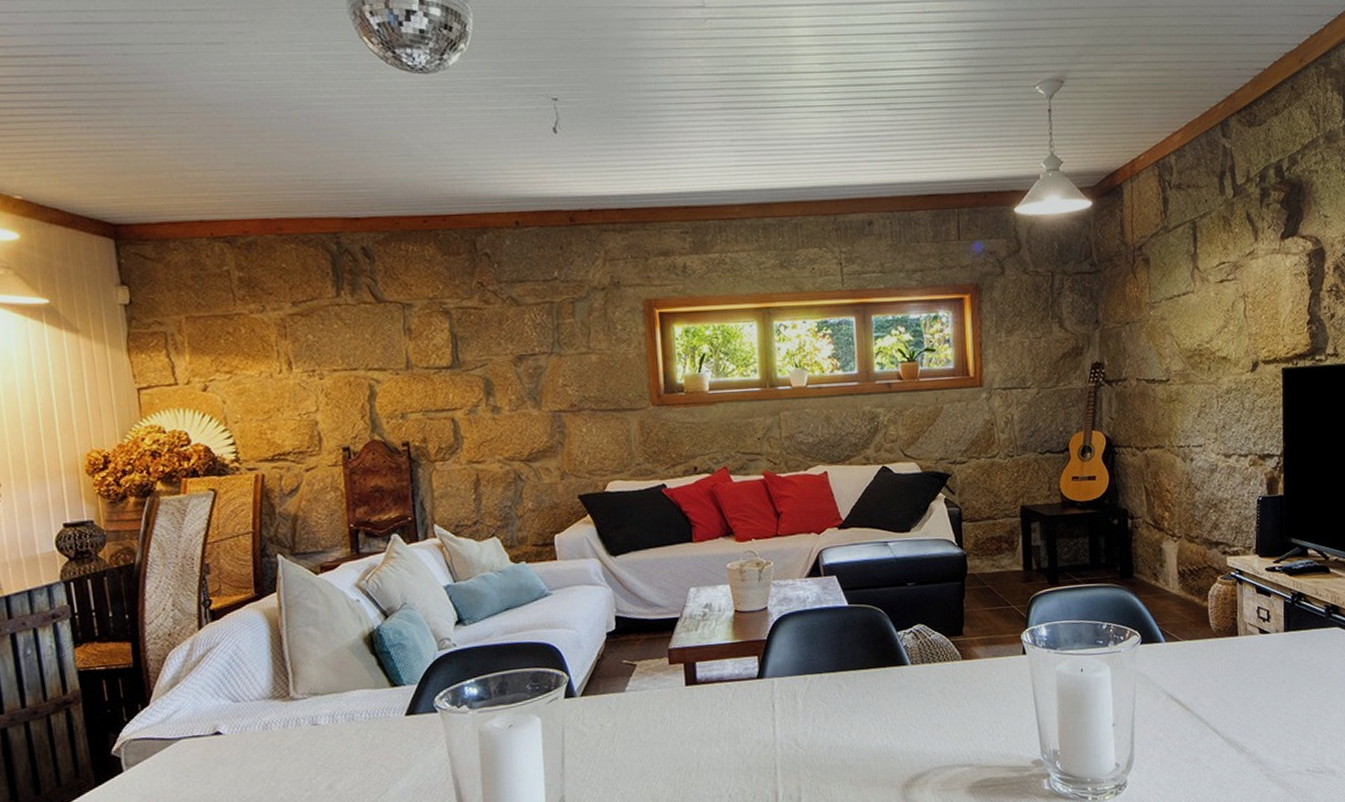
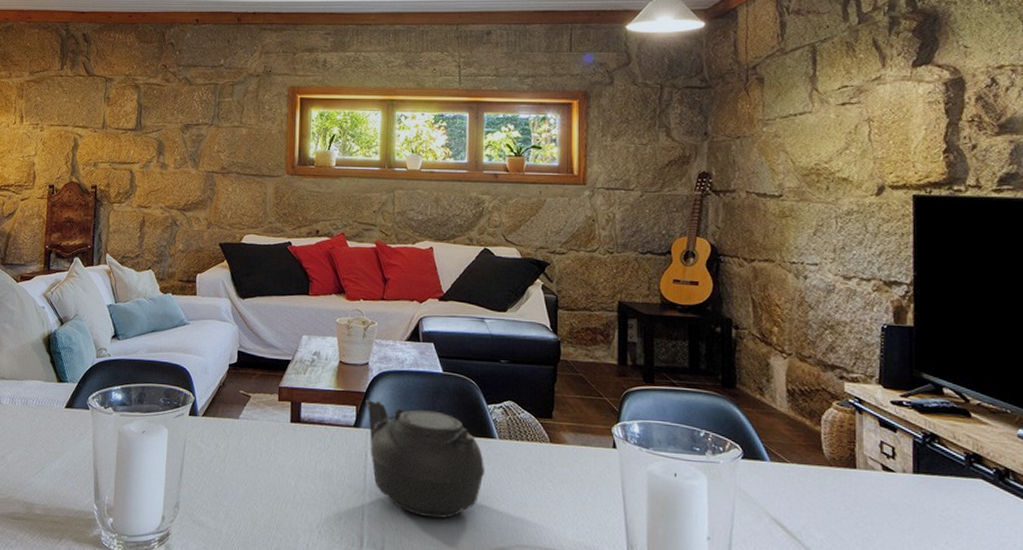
teapot: none [768,646,900,758] -> present [366,400,485,519]

